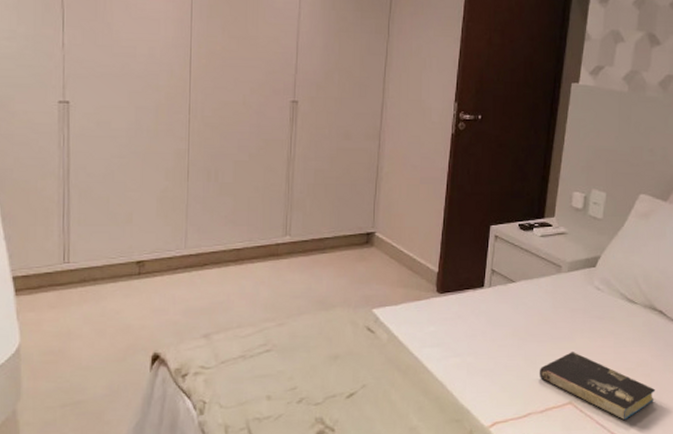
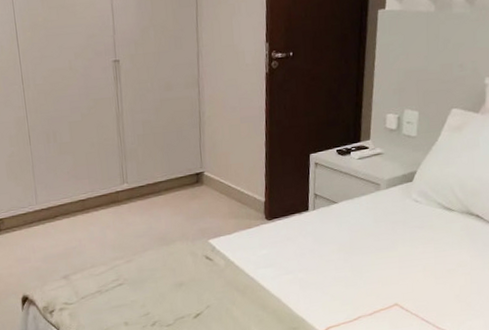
book: present [539,352,656,420] -> none [365,259,476,315]

